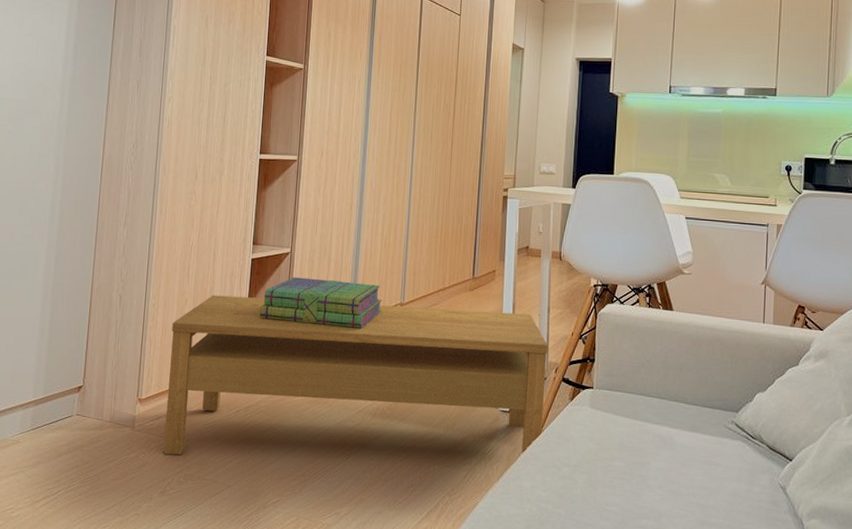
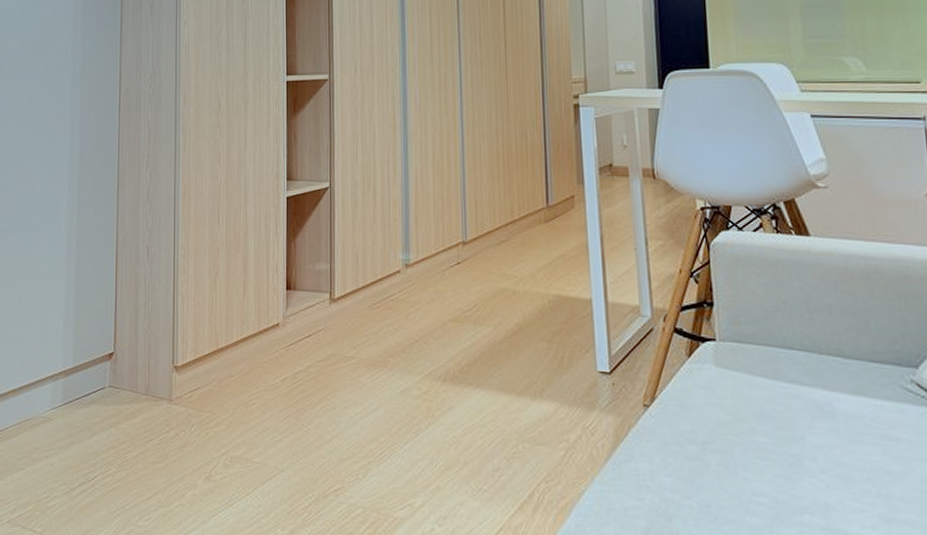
coffee table: present [163,295,549,456] -> none [205,241,655,433]
stack of books: present [259,277,382,329] -> none [300,216,441,274]

